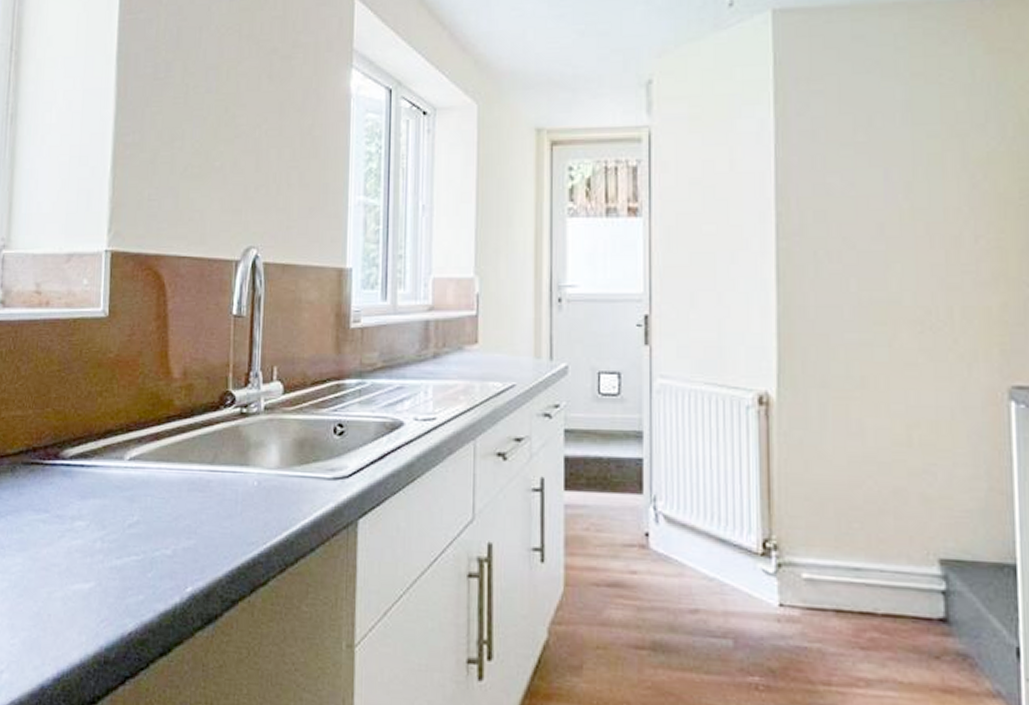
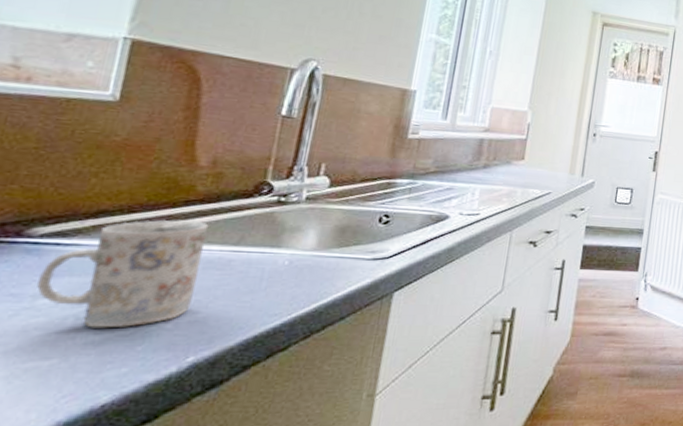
mug: none [72,437,188,553] -> present [36,219,209,328]

